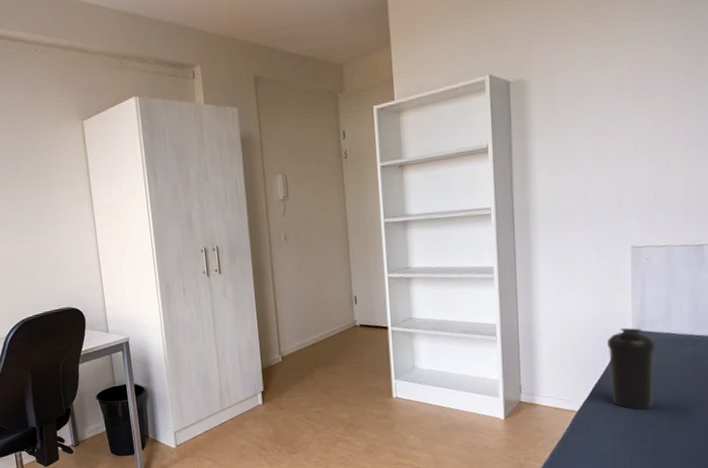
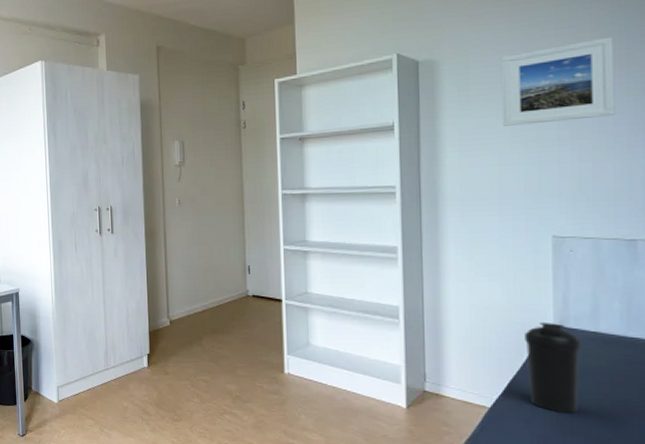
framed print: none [584,50,687,143] -> present [500,36,616,126]

